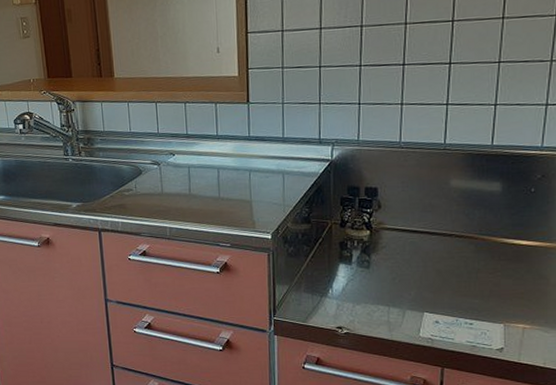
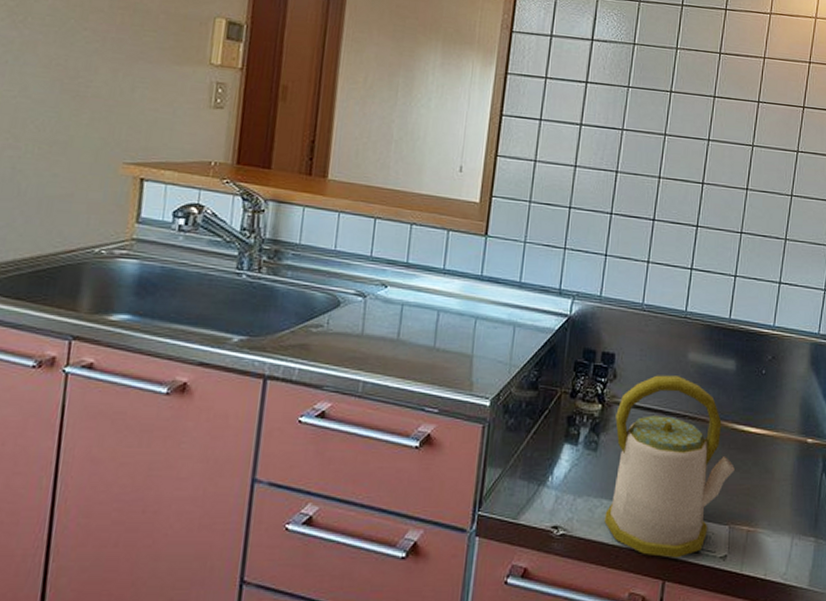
kettle: none [382,201,508,350] -> present [604,375,736,558]

